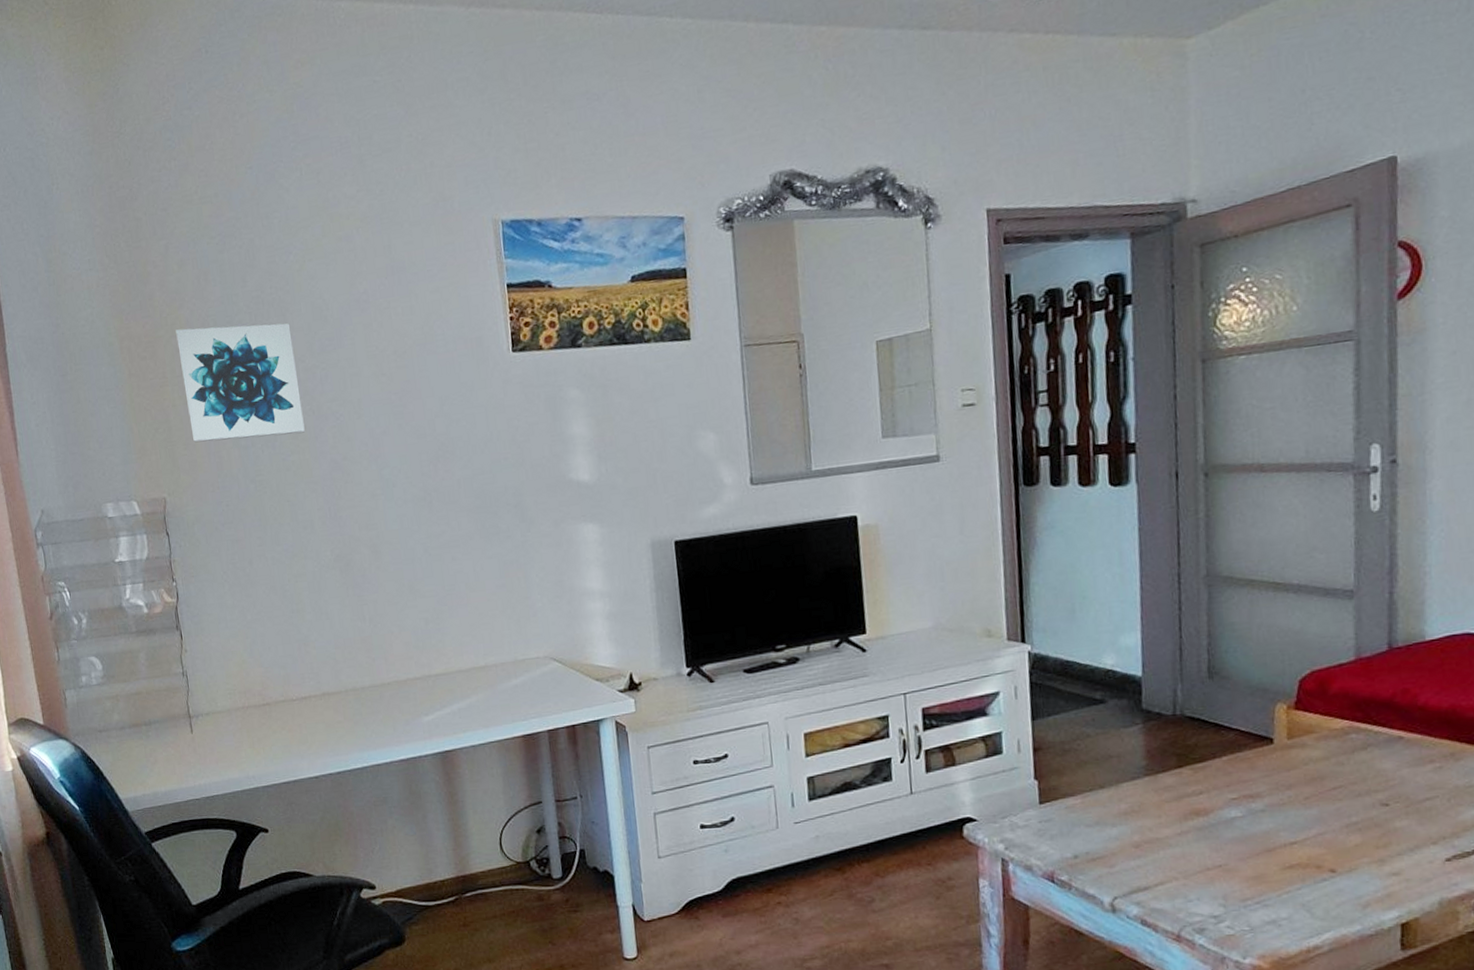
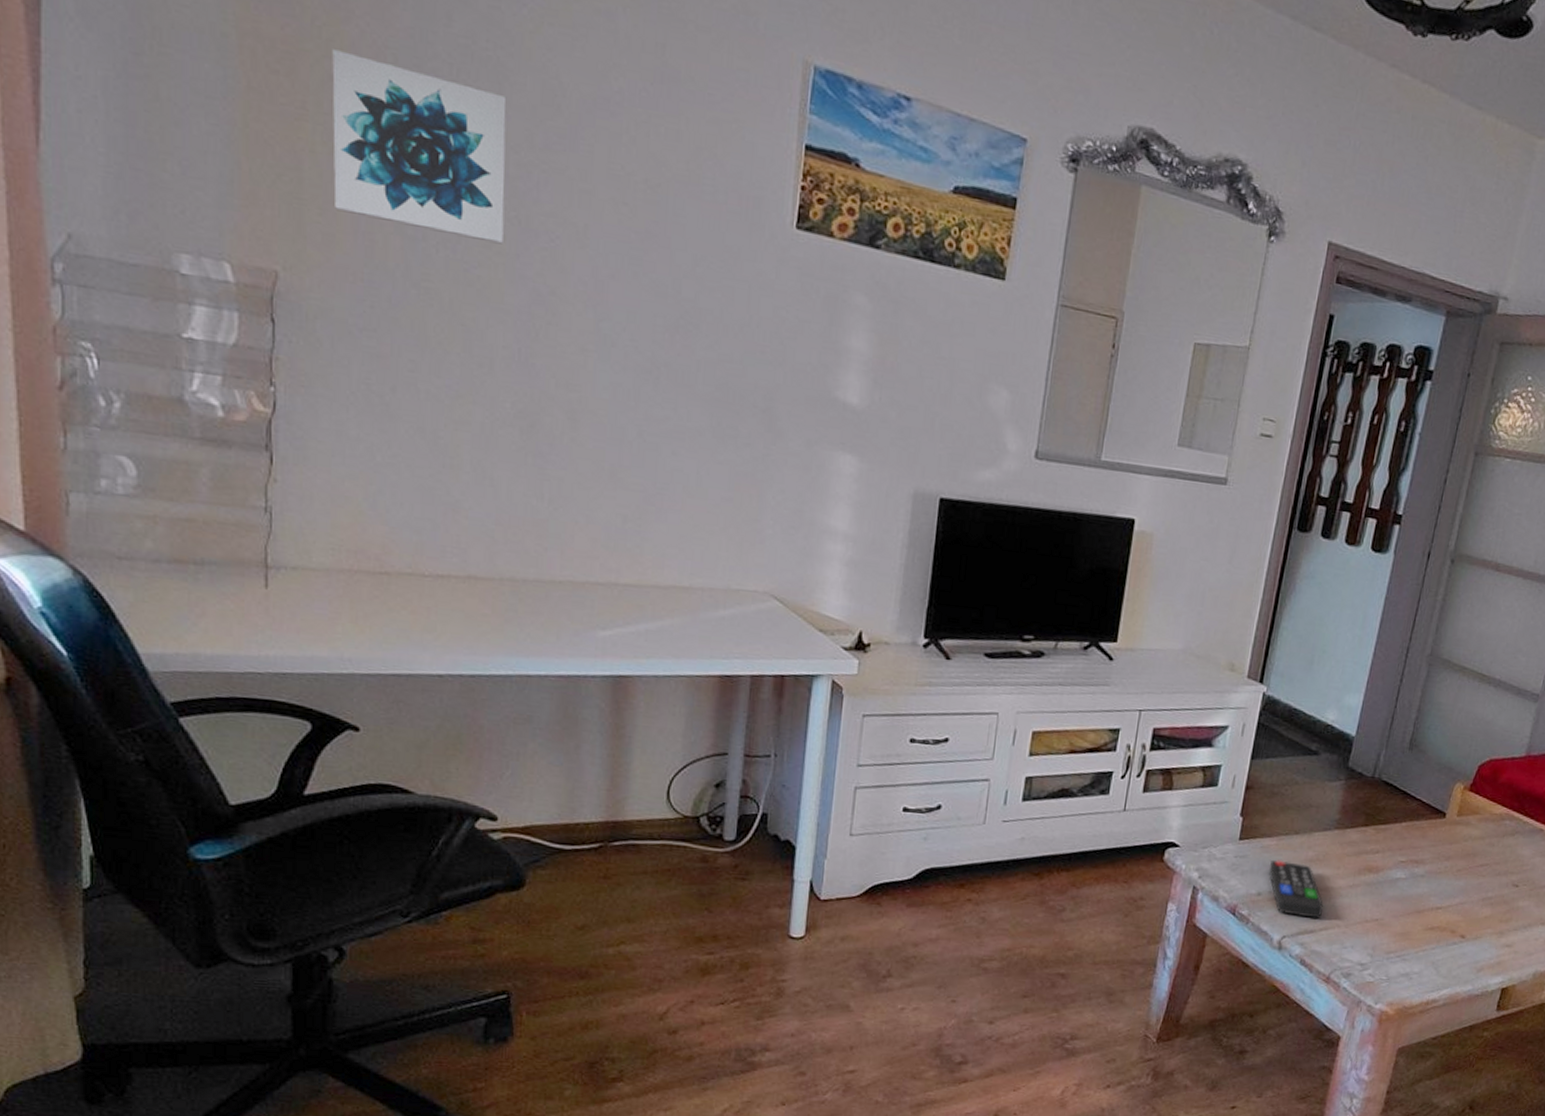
remote control: none [1079,818,1153,874] -> present [1268,860,1323,919]

